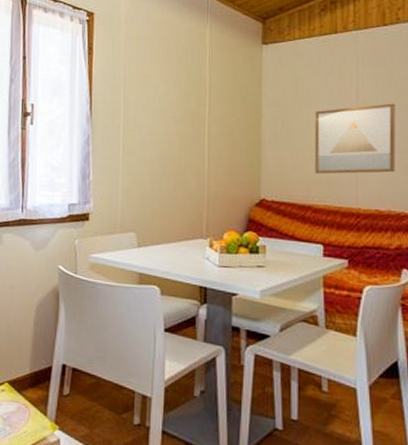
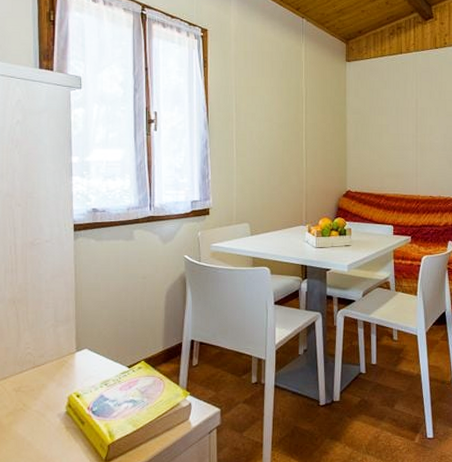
wall art: present [315,103,395,175] -> none [387,111,443,169]

